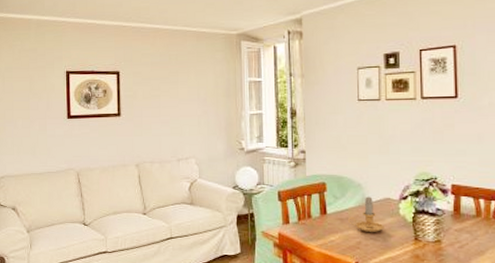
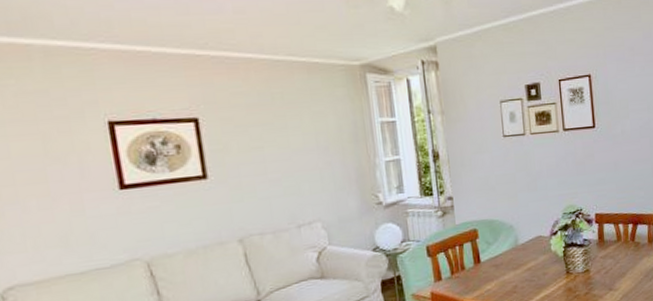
candle: present [348,196,384,233] -> none [503,237,538,275]

